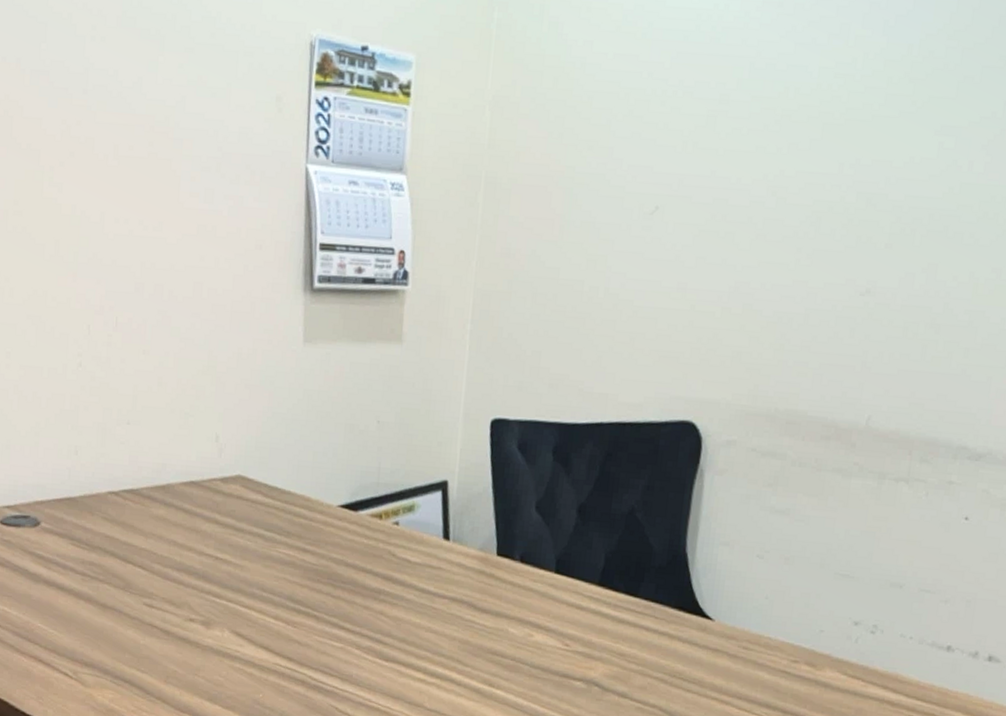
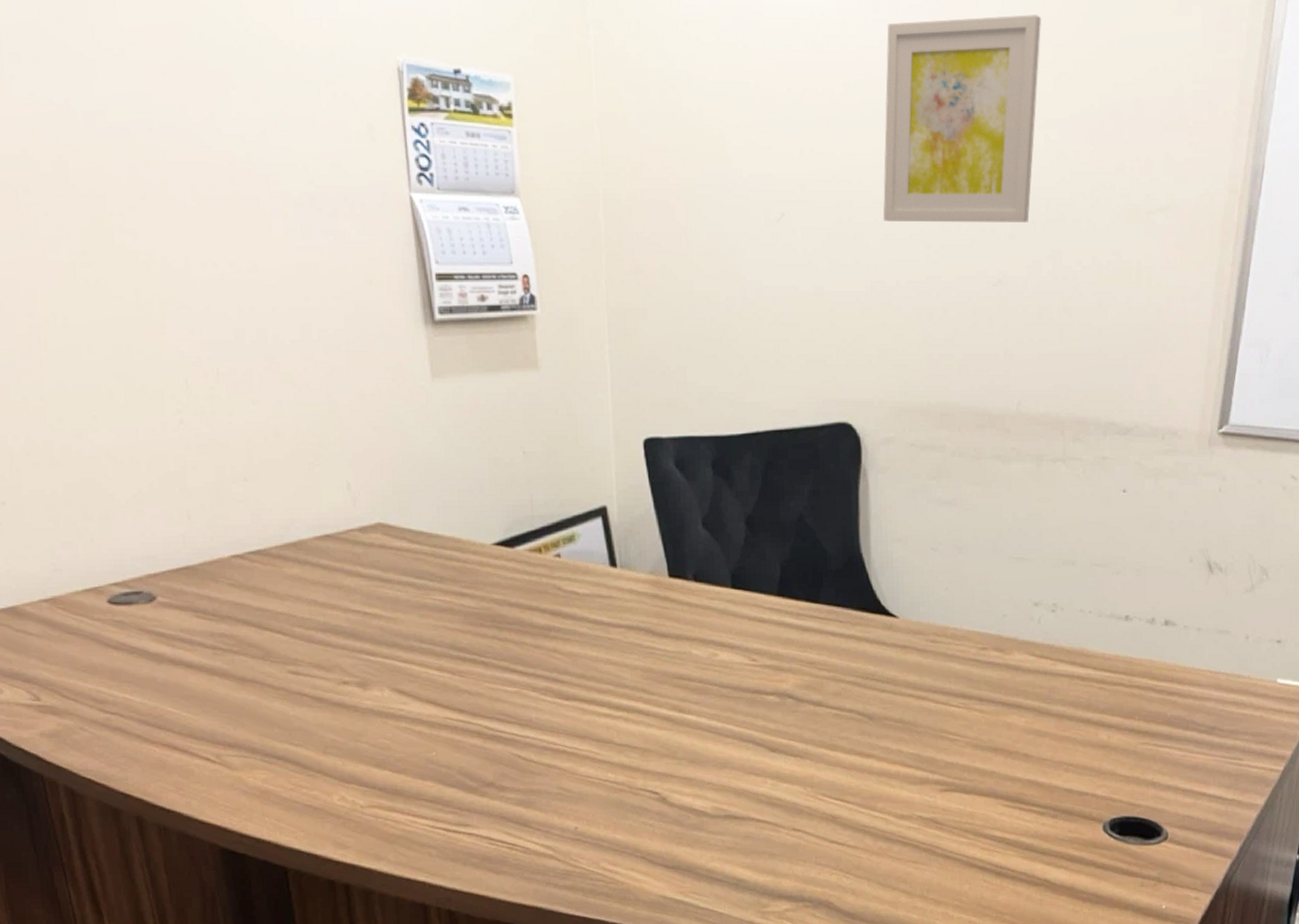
wall art: none [756,14,954,232] -> present [882,14,1041,222]

